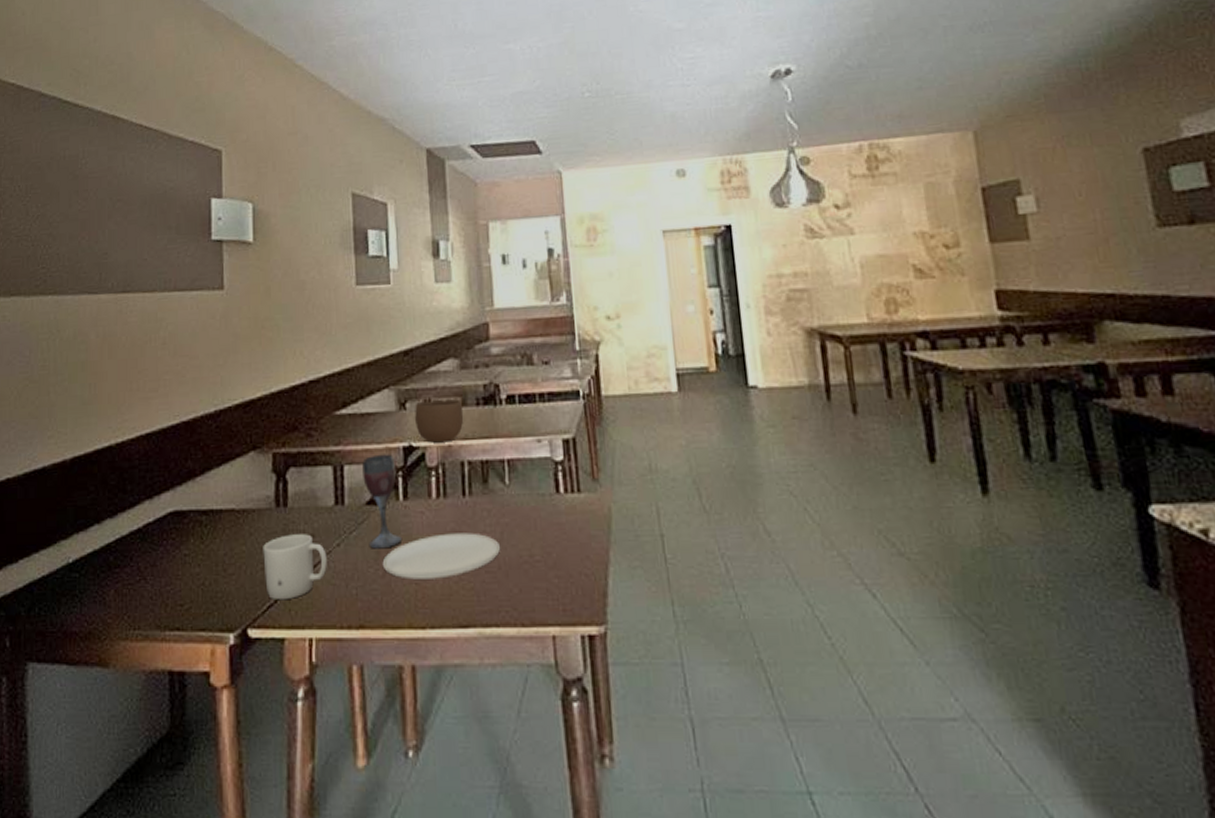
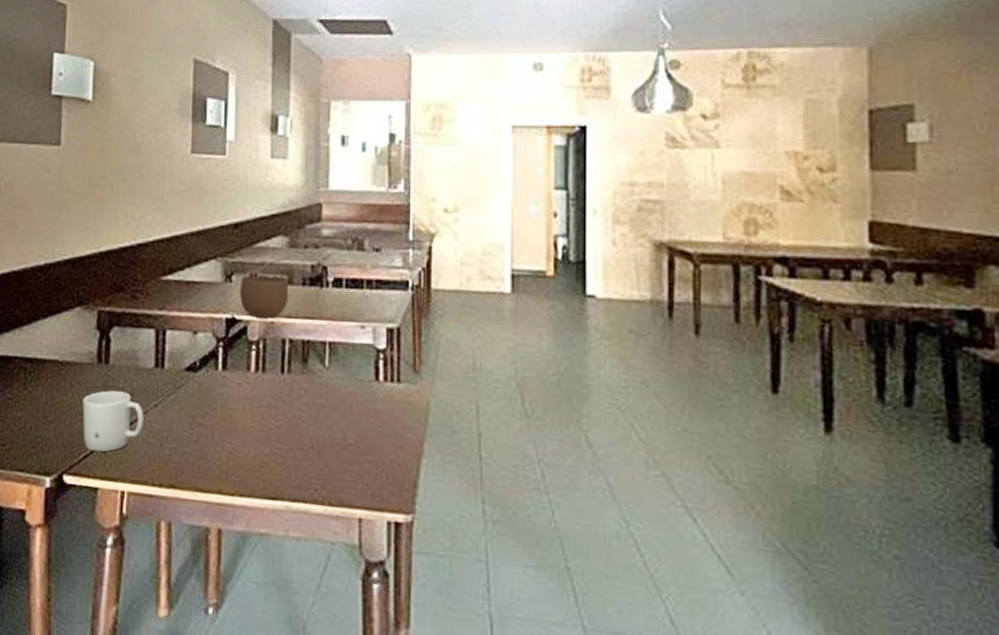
cup: present [362,454,403,549] -> none [184,323,219,415]
plate: present [382,533,500,580] -> none [197,407,314,451]

